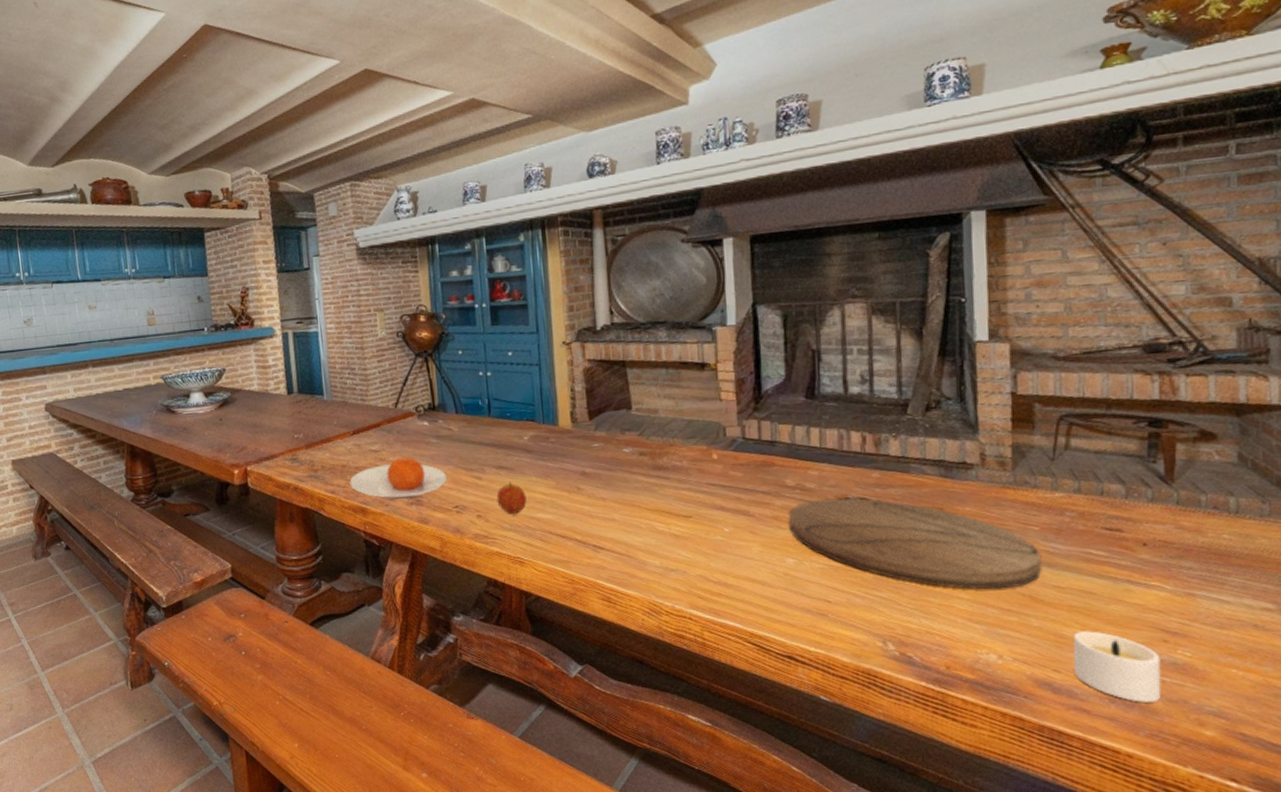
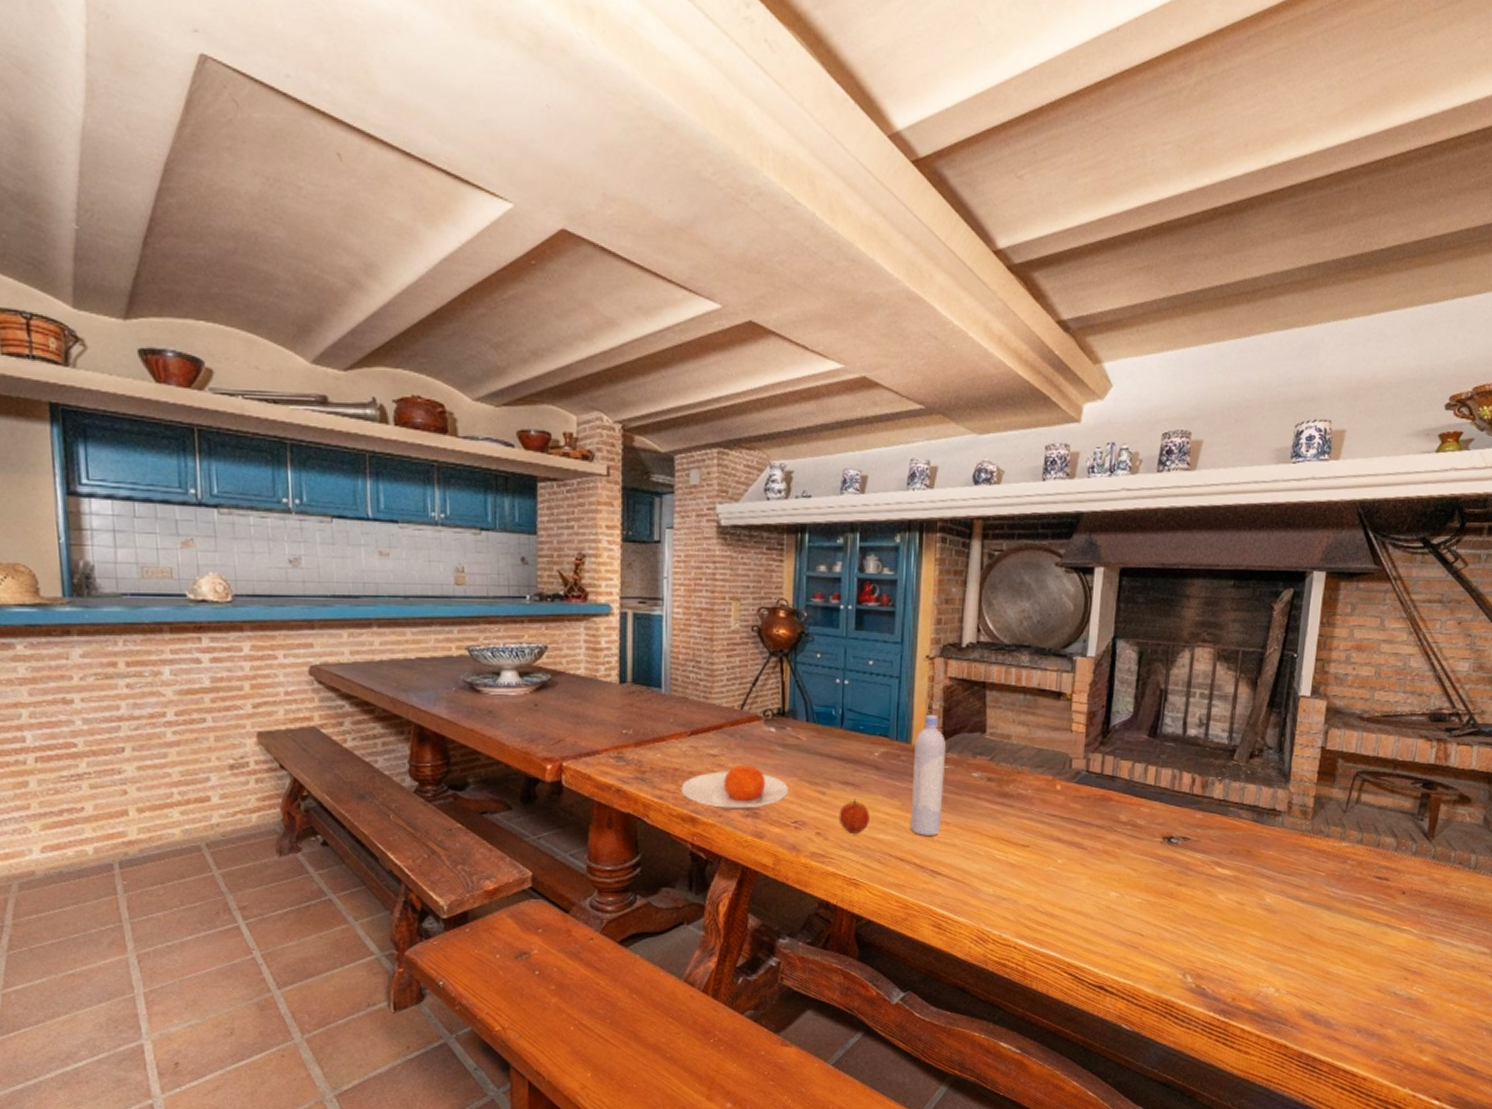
bottle: none [562,396,598,512] -> present [910,714,946,835]
cutting board: present [788,498,1042,590] -> none [1116,836,1324,928]
candle: present [1072,631,1162,702] -> none [1333,968,1400,1032]

